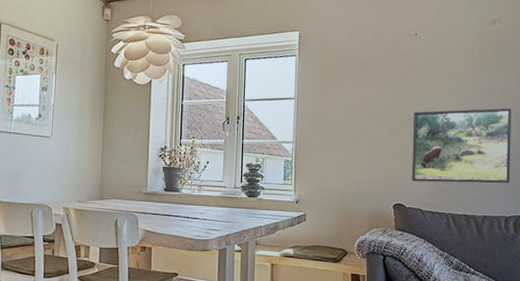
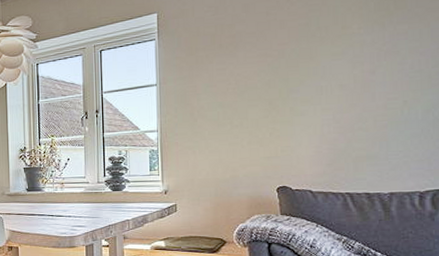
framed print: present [411,108,512,183] -> none [296,66,425,161]

